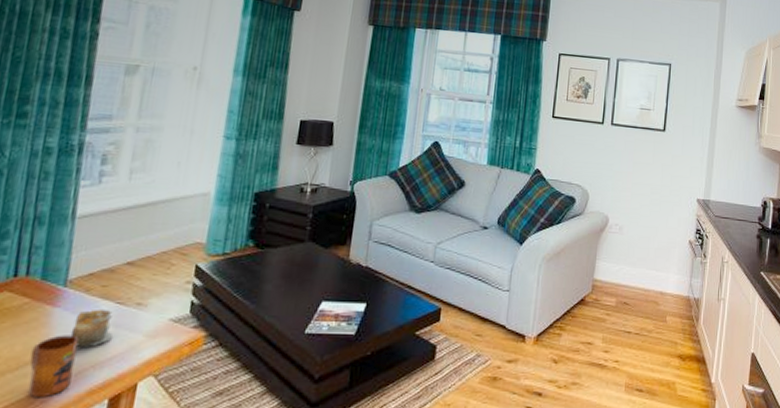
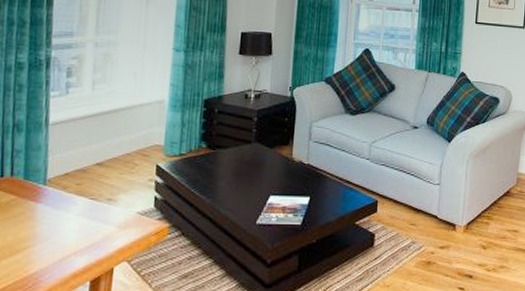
mug: present [27,335,79,398] -> none [21,227,60,281]
jar: present [70,309,113,347] -> none [53,204,89,237]

